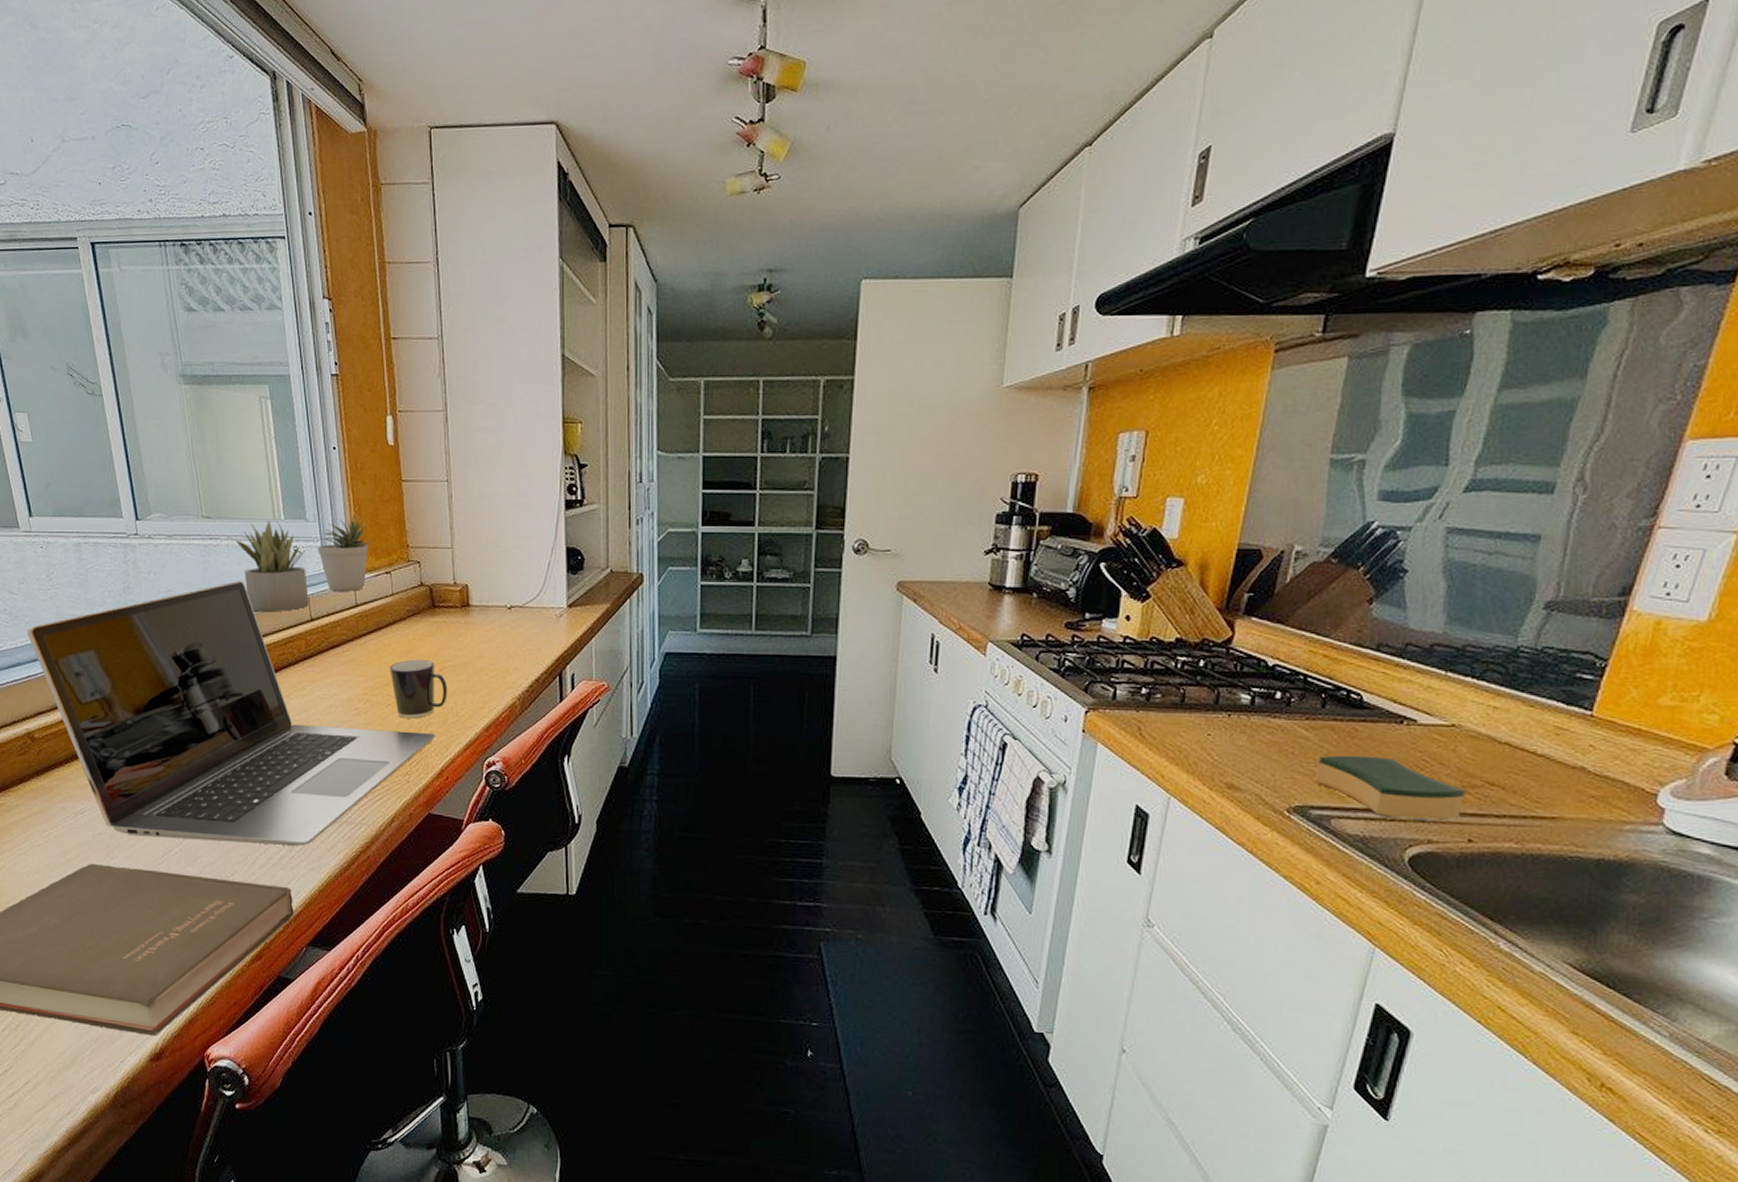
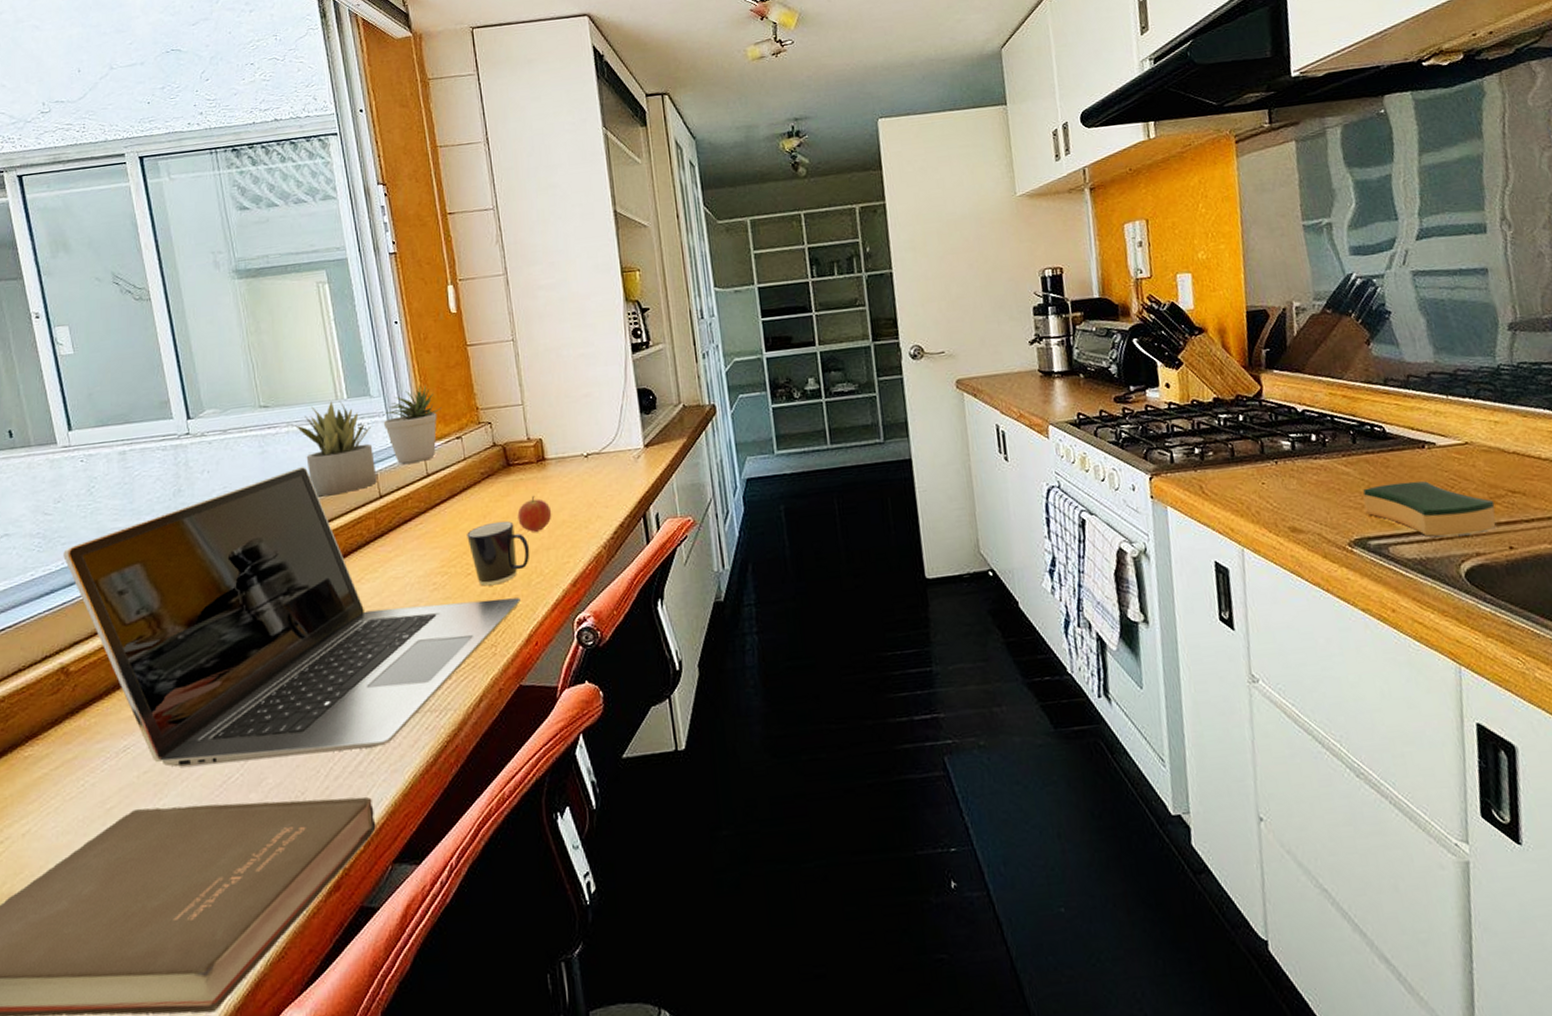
fruit: none [439,638,472,675] -> present [517,495,552,532]

